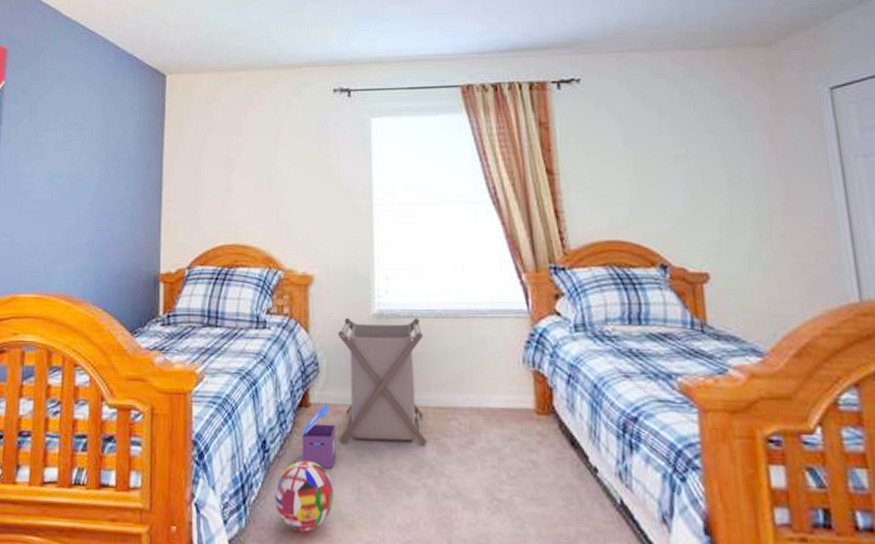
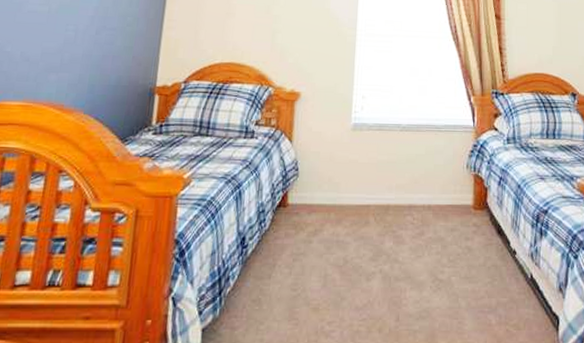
soccer ball: present [274,460,333,532] -> none [248,254,303,317]
toy box: present [293,403,336,468] -> none [269,203,309,260]
laundry basket: present [337,317,427,446] -> none [311,129,390,239]

